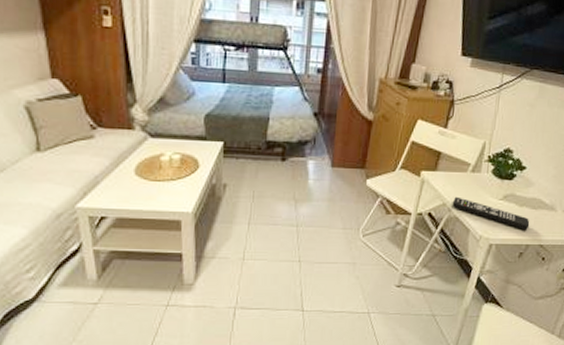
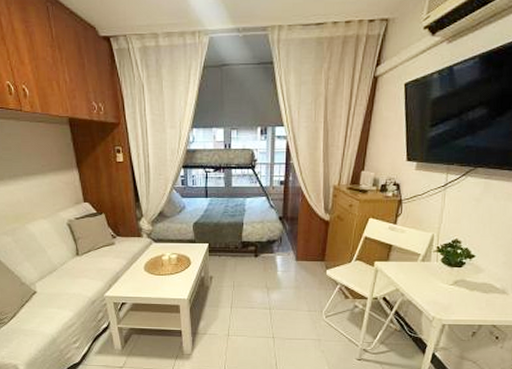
remote control: present [453,196,530,230] -> none [406,283,482,311]

